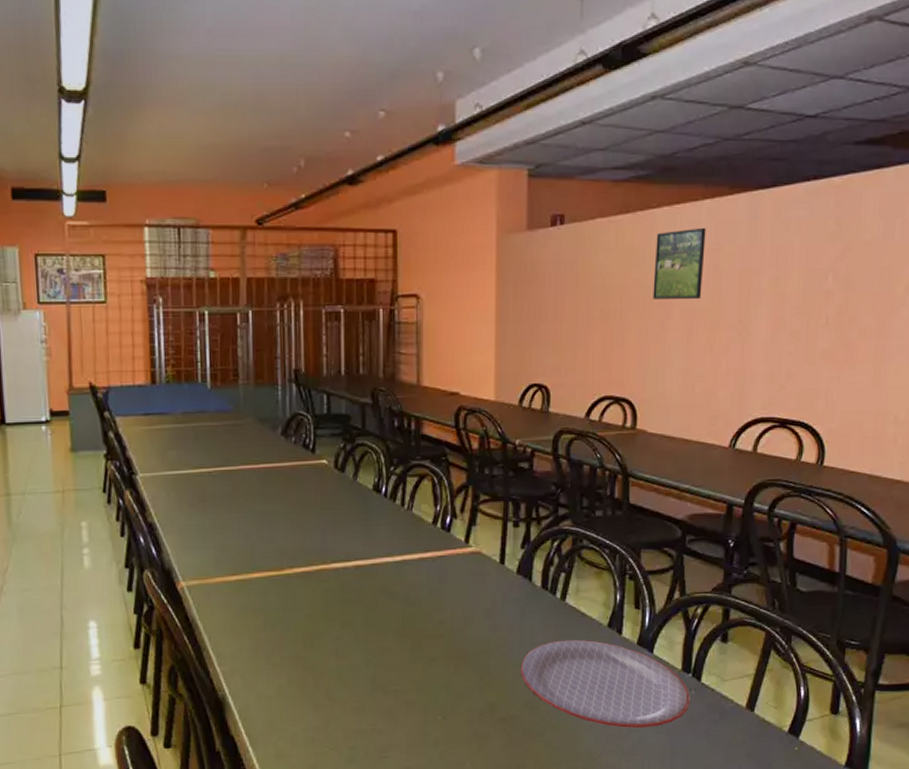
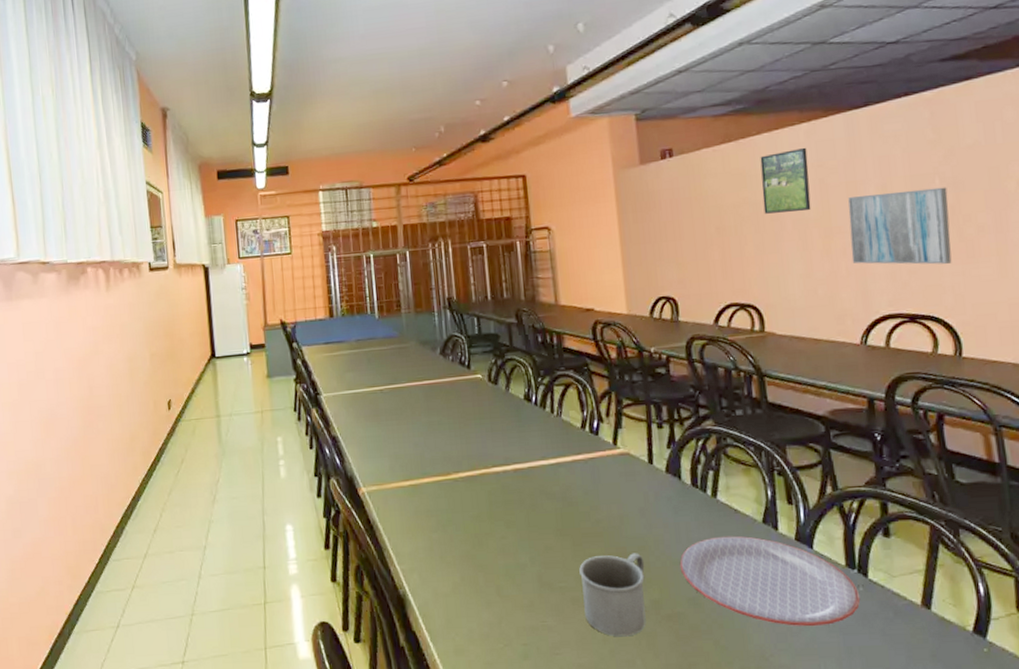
mug: none [416,655,485,740] -> present [579,553,646,637]
wall art: none [733,285,838,368] -> present [848,187,952,265]

